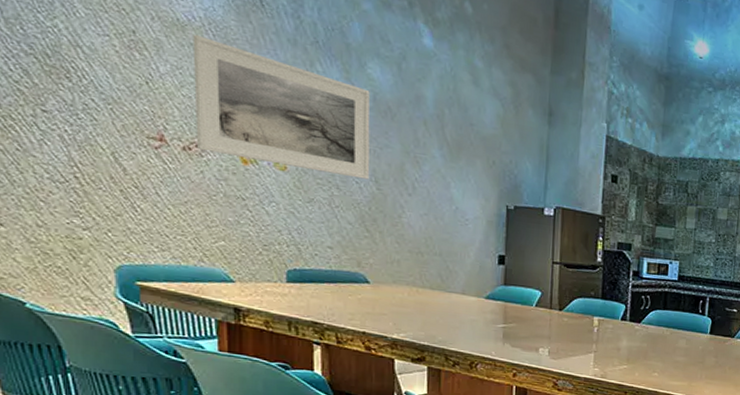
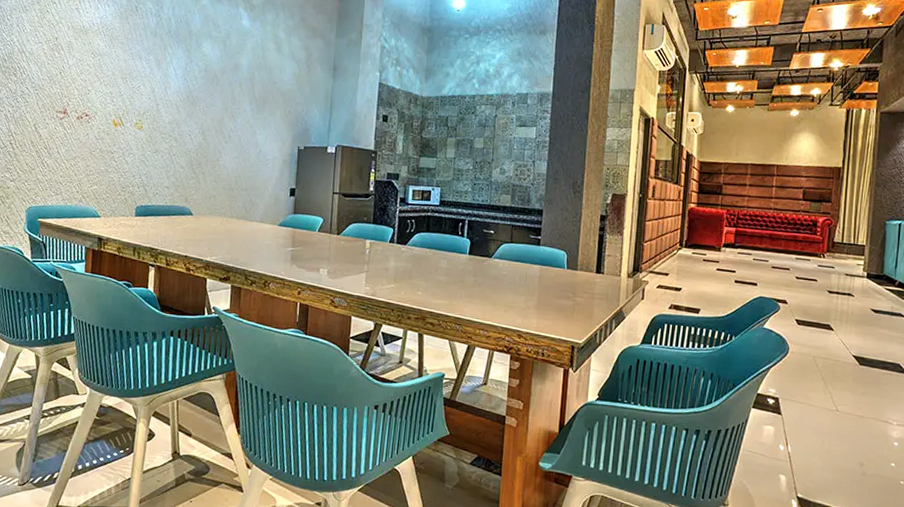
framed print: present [192,34,371,180] -> none [86,35,203,132]

